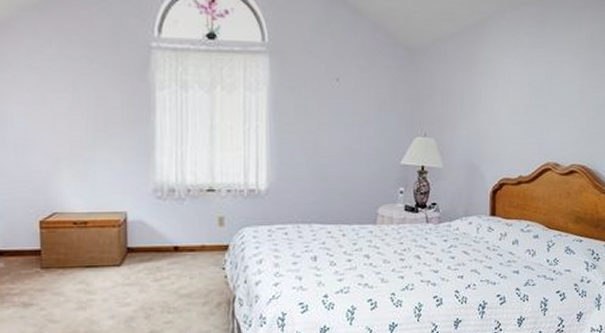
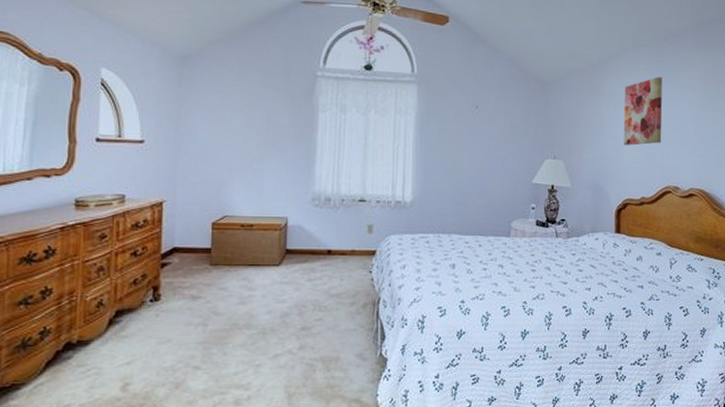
wall art: none [501,40,545,119] -> present [623,77,663,146]

